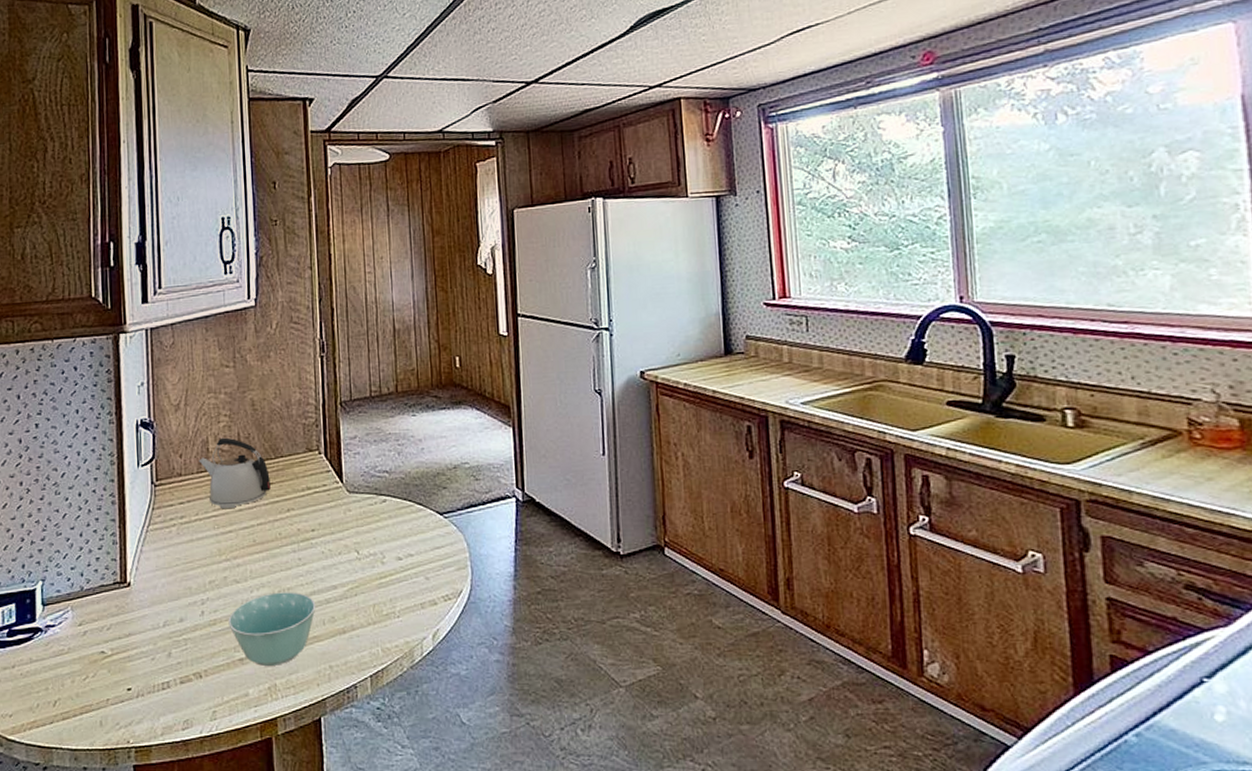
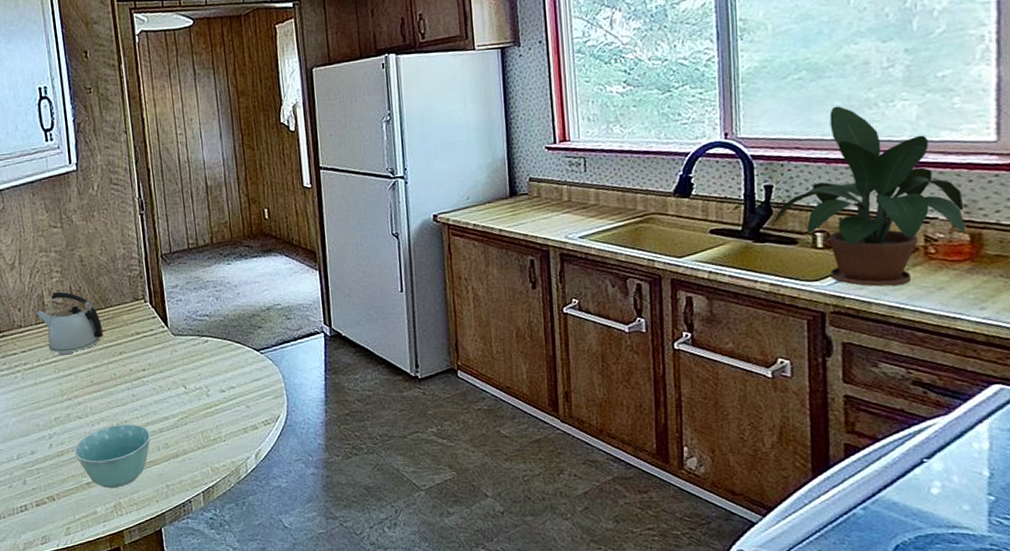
potted plant: none [1017,272,1234,475] -> present [773,106,966,287]

